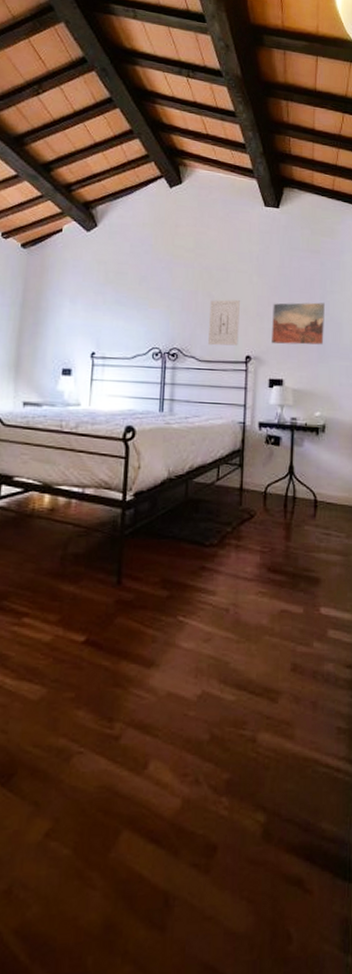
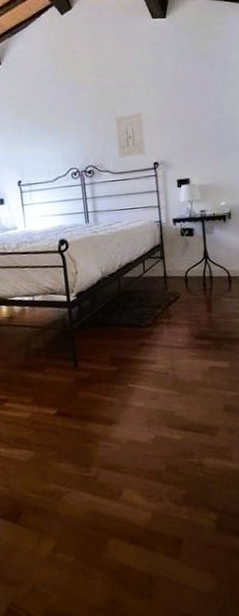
wall art: present [272,302,325,345] -> none [172,103,222,148]

